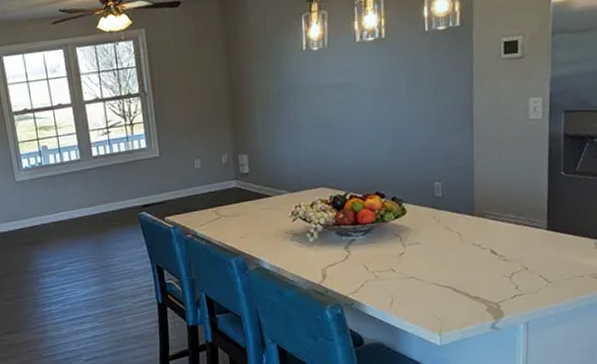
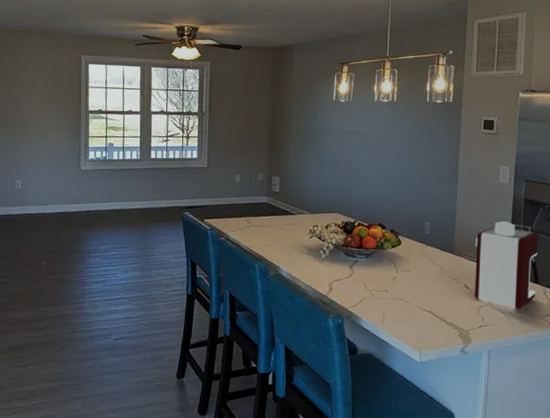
coffee maker: none [502,166,589,271] -> present [475,220,540,310]

